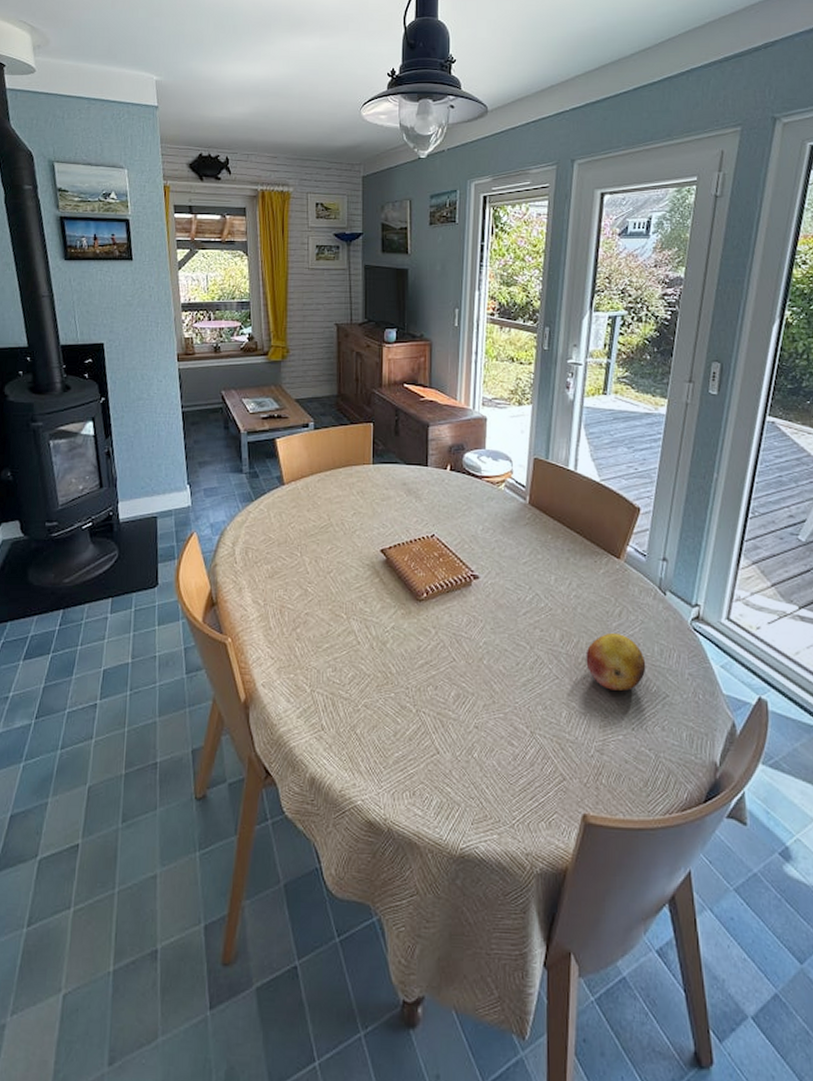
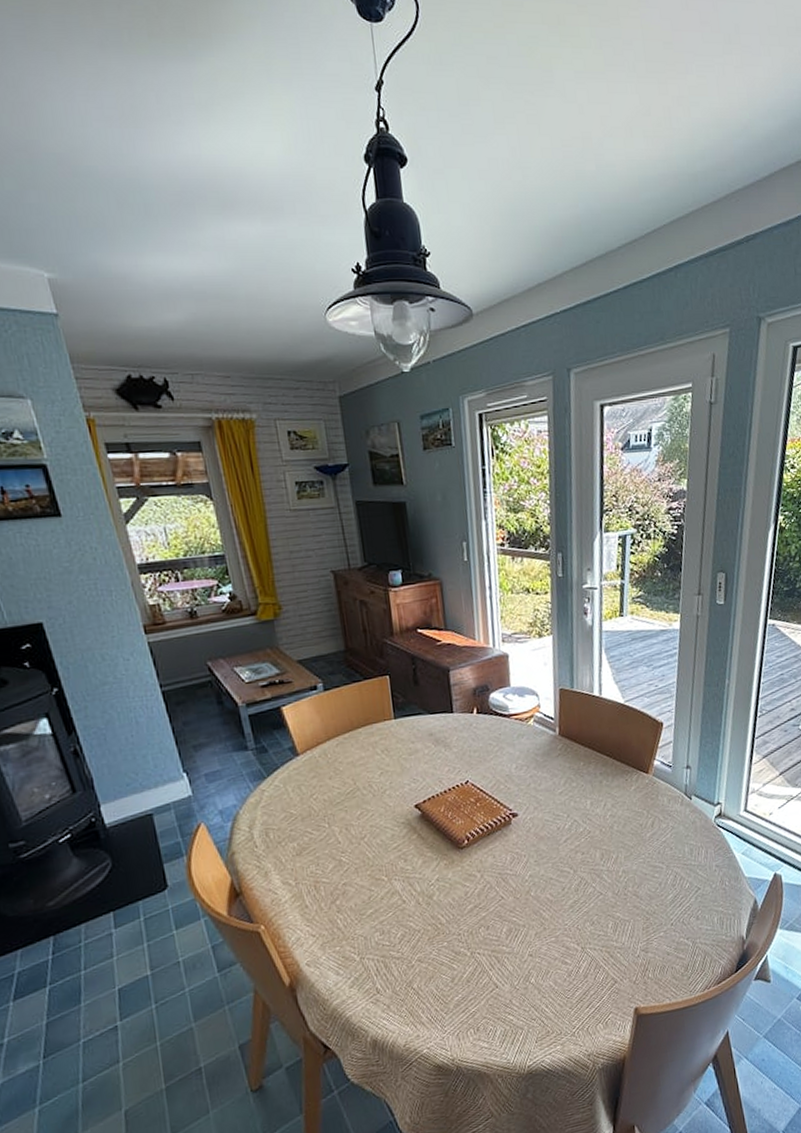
fruit: present [586,632,646,691] -> none [625,842,679,895]

